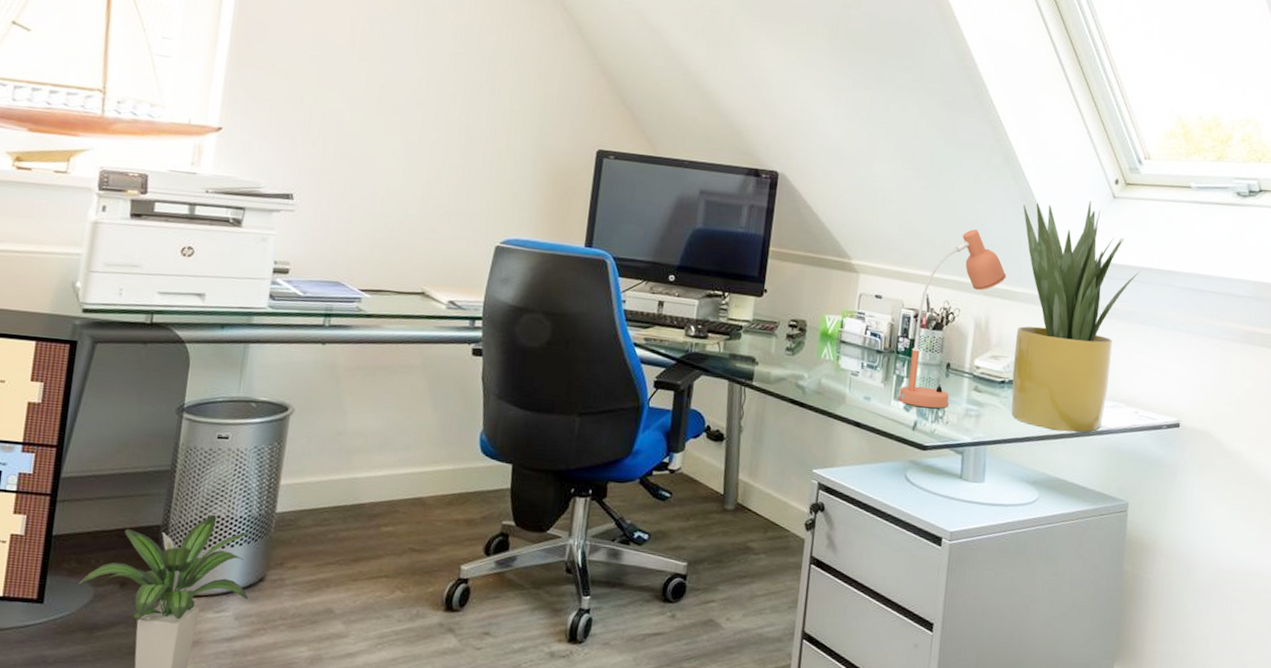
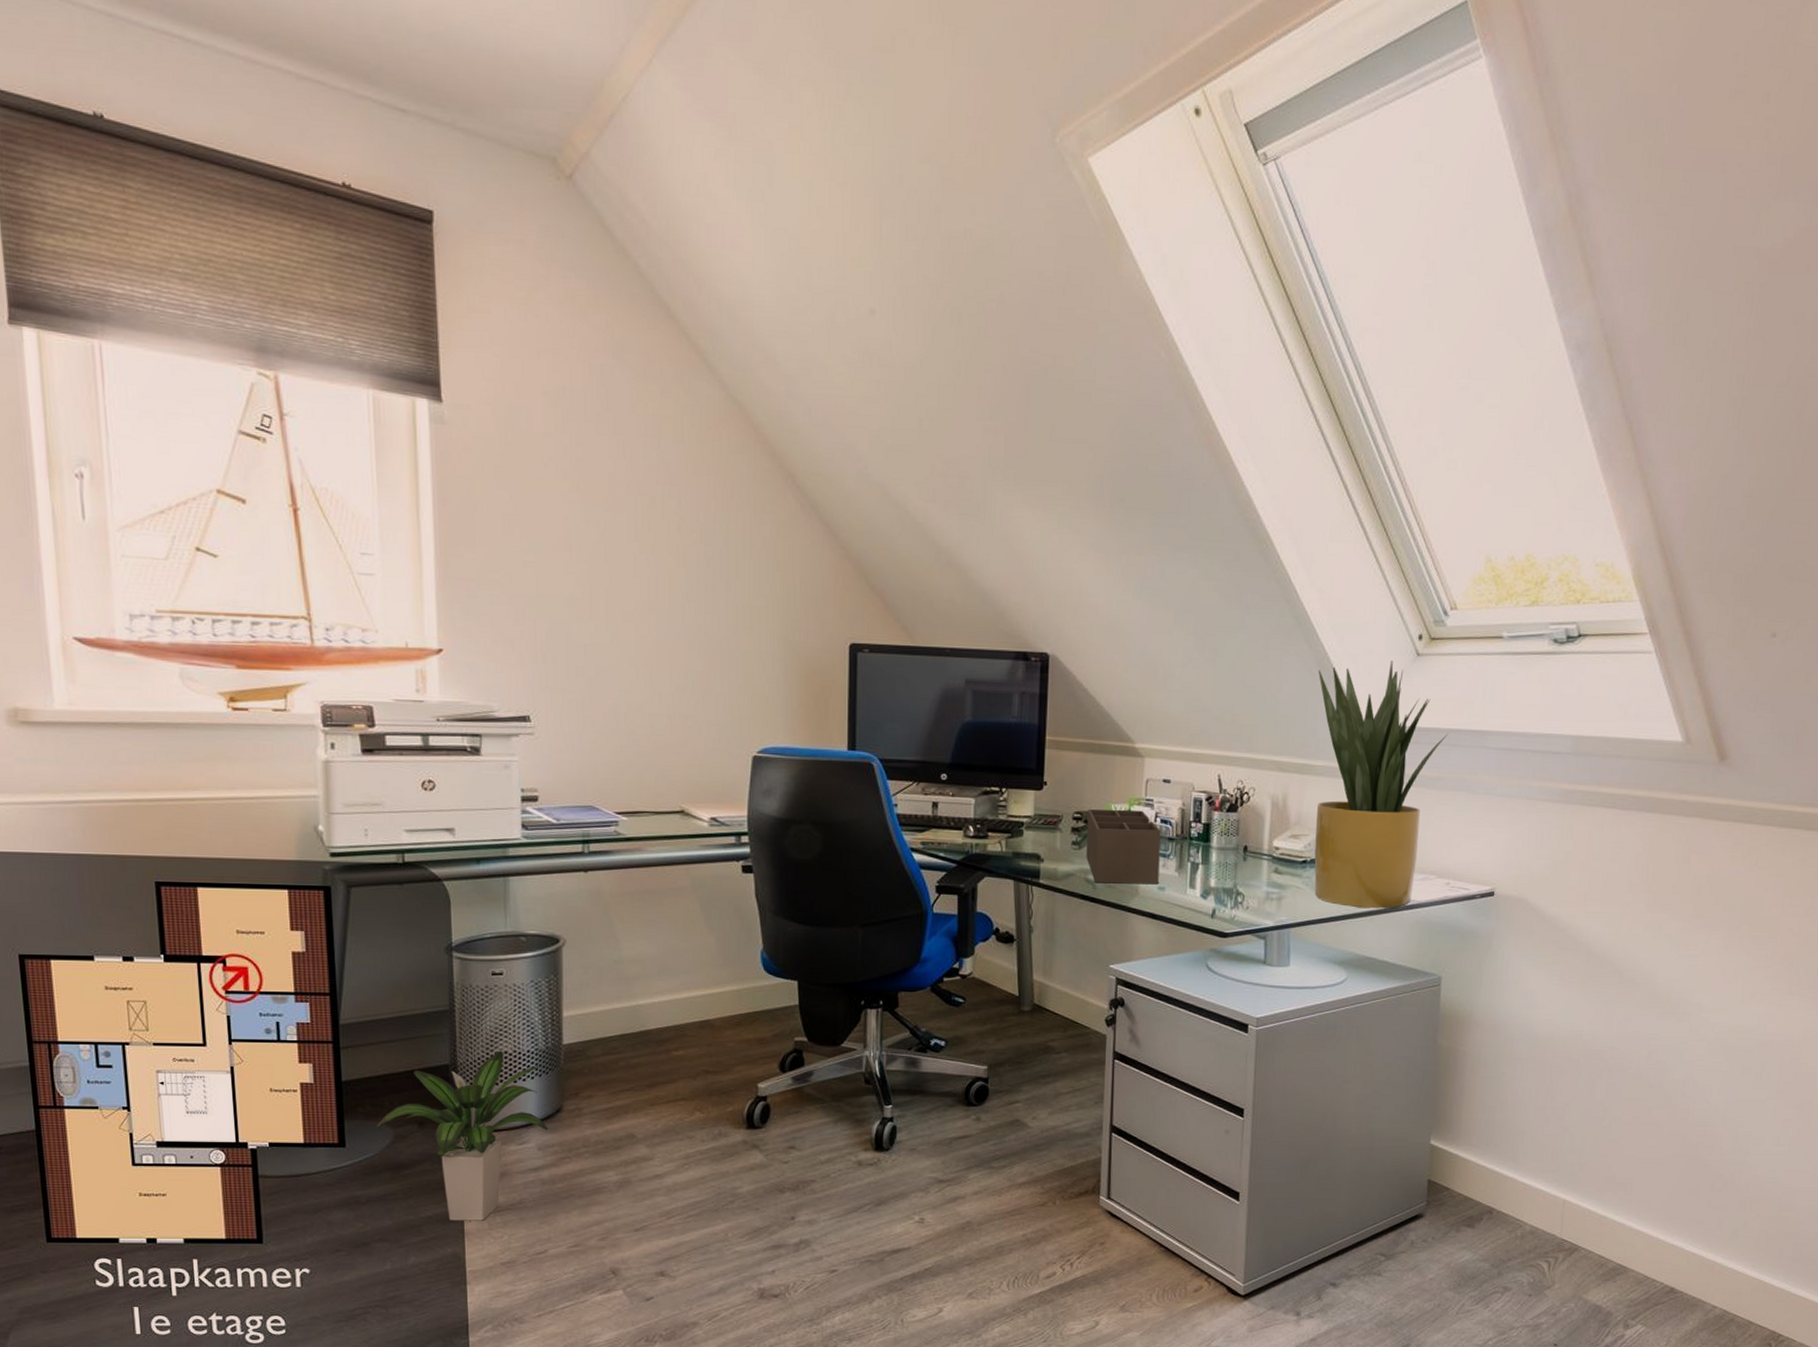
desk organizer: none [798,318,870,395] -> present [1086,809,1161,885]
desk lamp: present [898,228,1007,409] -> none [1194,700,1303,894]

